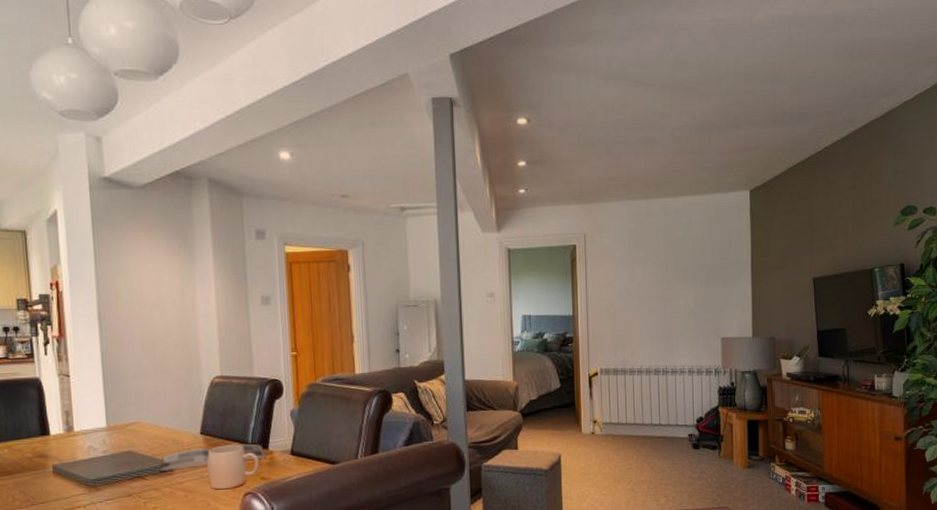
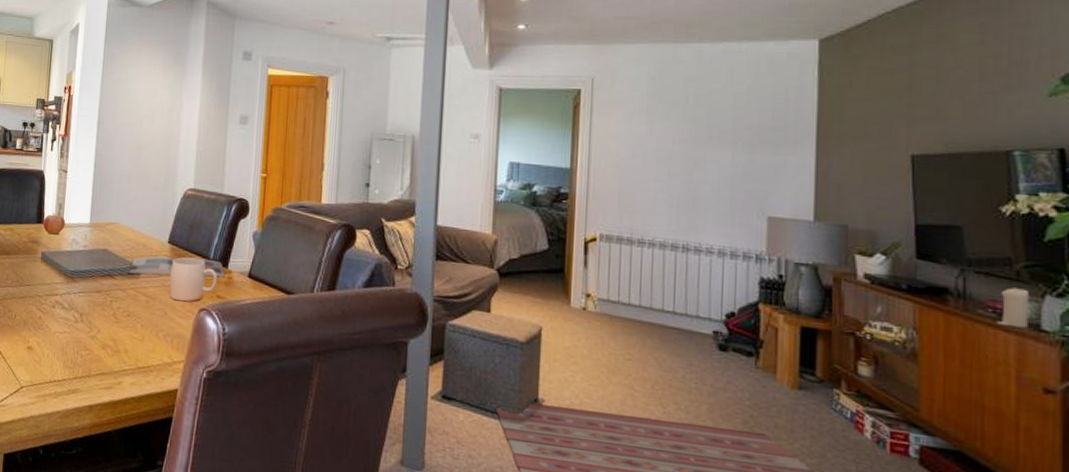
fruit: none [48,421,77,445] -> present [43,212,66,235]
candle: none [867,369,885,398] -> present [996,287,1028,329]

